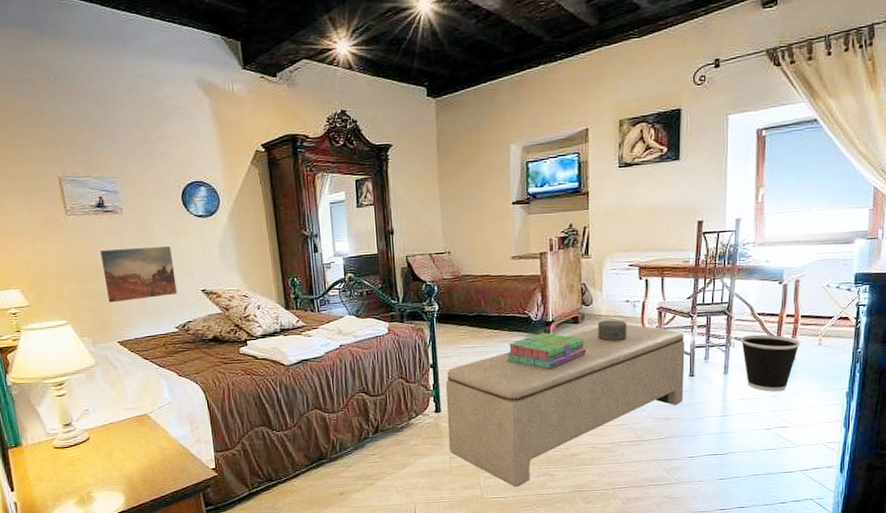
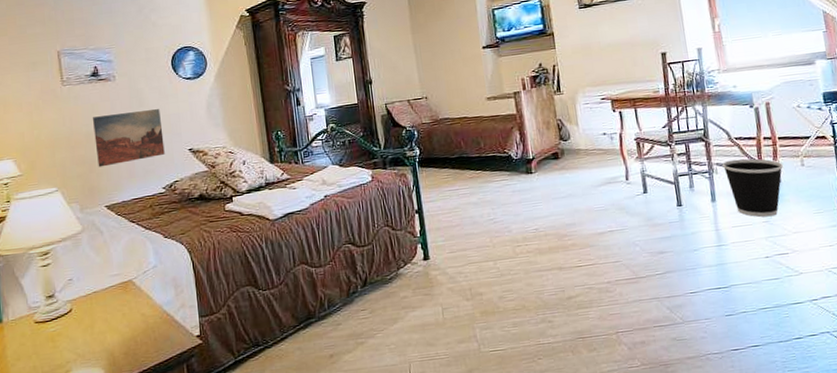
bench: present [445,324,685,487] -> none [432,156,675,337]
stack of books: present [506,332,587,370] -> none [490,170,571,208]
decorative box: present [598,320,627,342] -> none [578,153,609,176]

